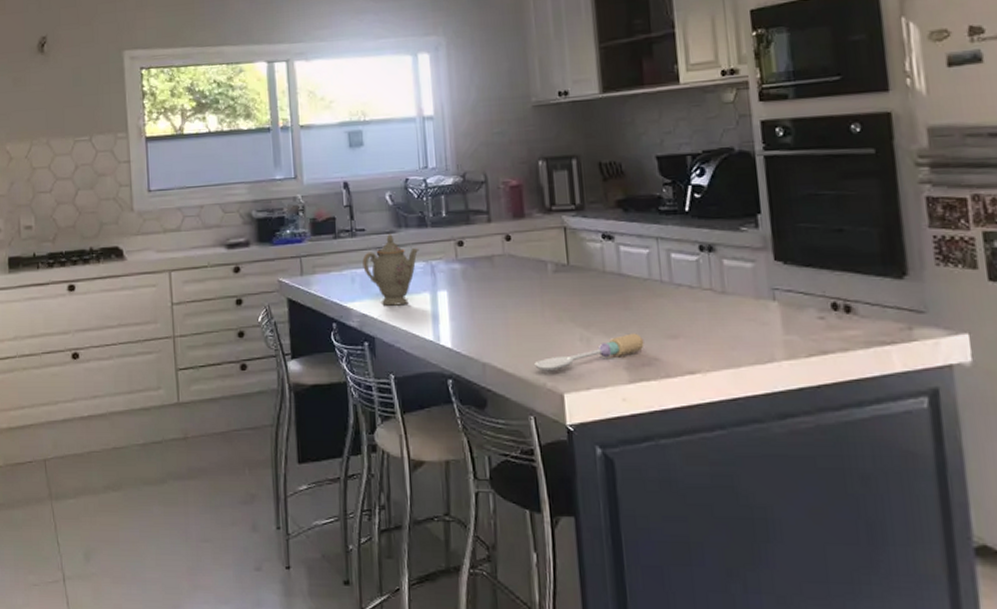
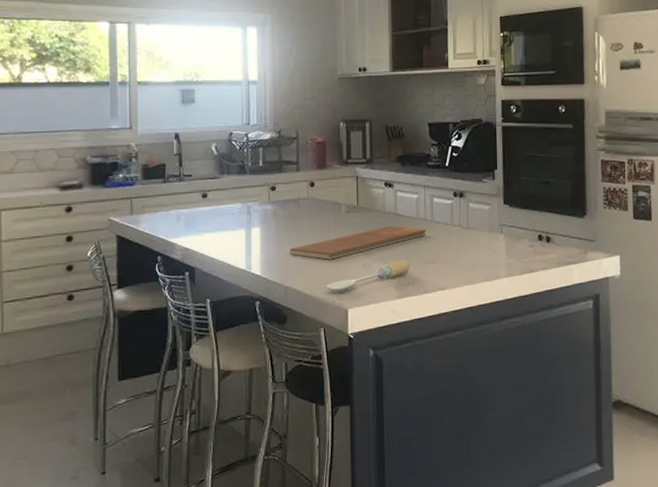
teapot: present [362,234,419,306] -> none [188,179,238,241]
chopping board: none [485,289,664,331] -> present [289,225,426,260]

